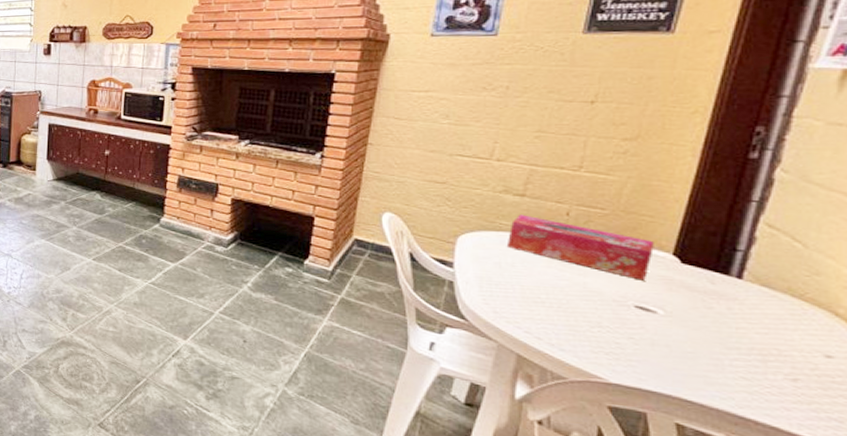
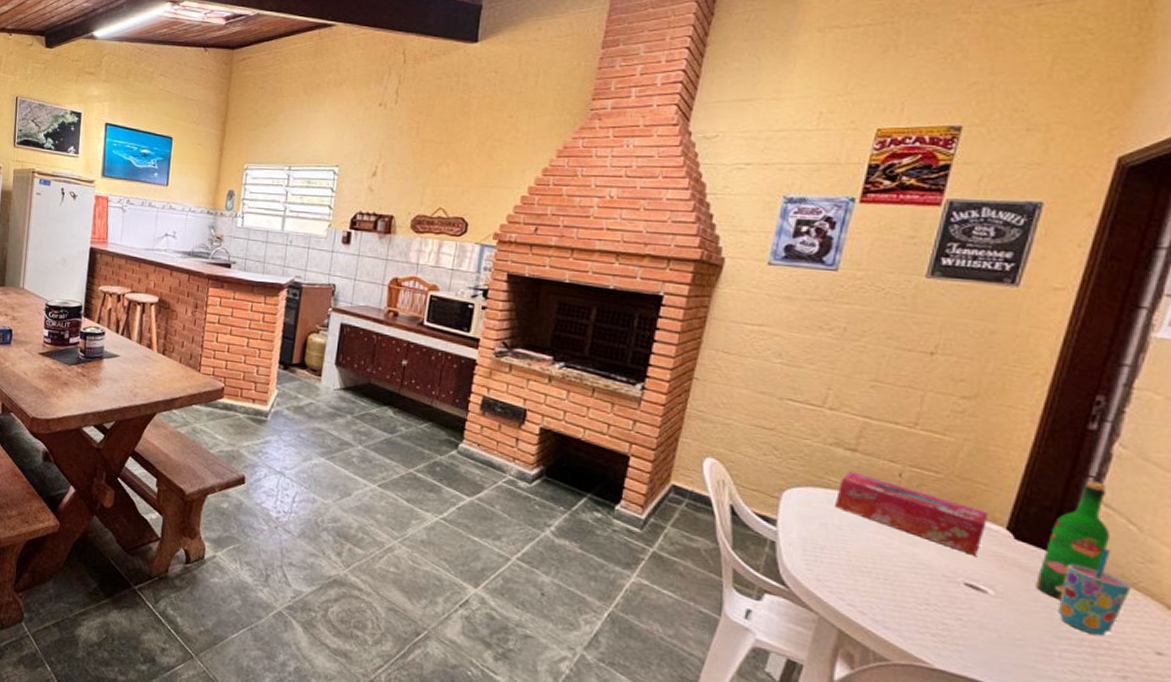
wine bottle: none [704,205,775,315] -> present [1035,480,1110,600]
cup: none [727,266,799,345] -> present [1058,549,1132,636]

